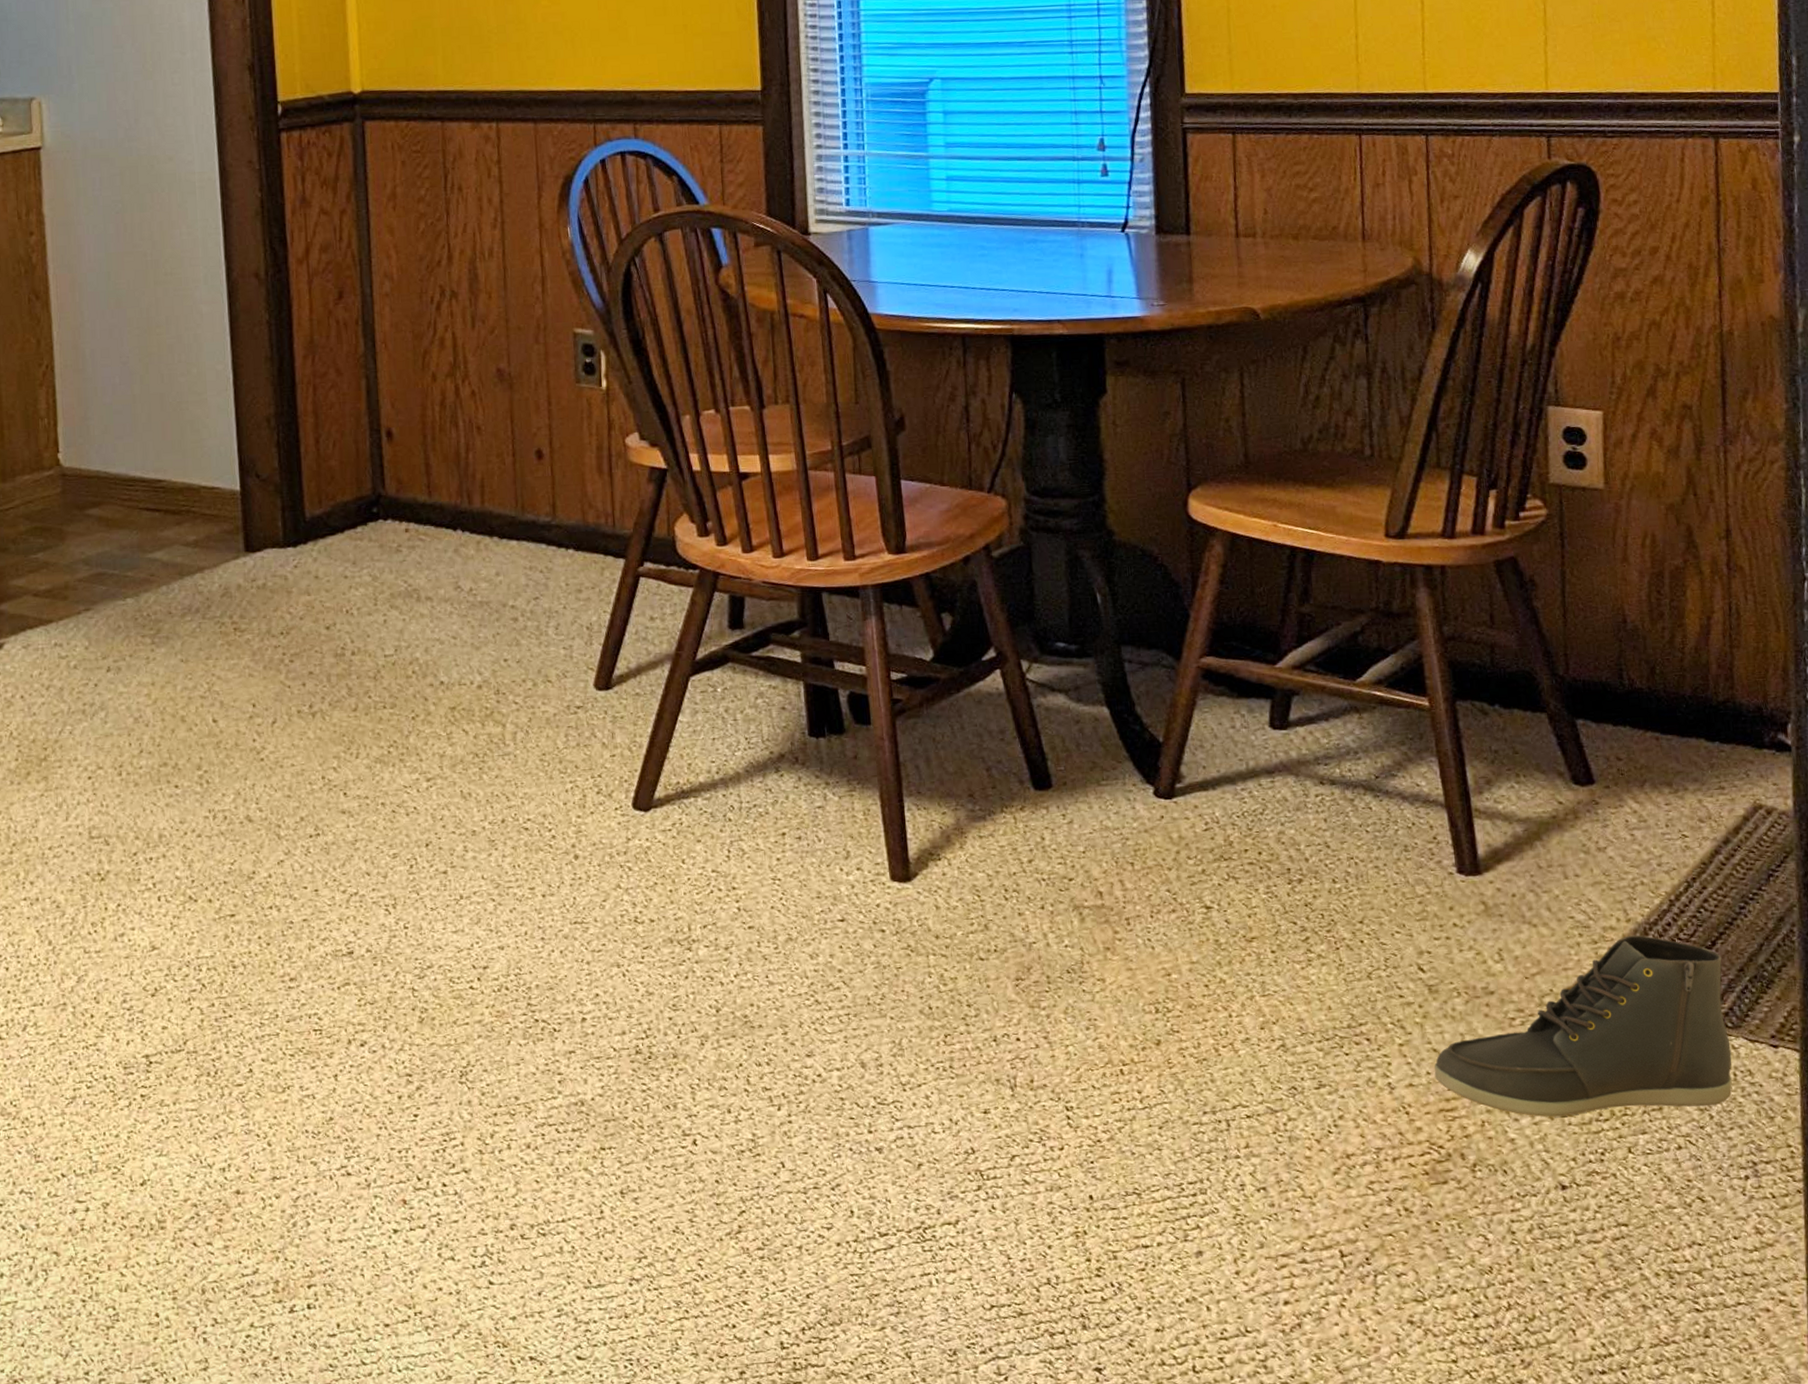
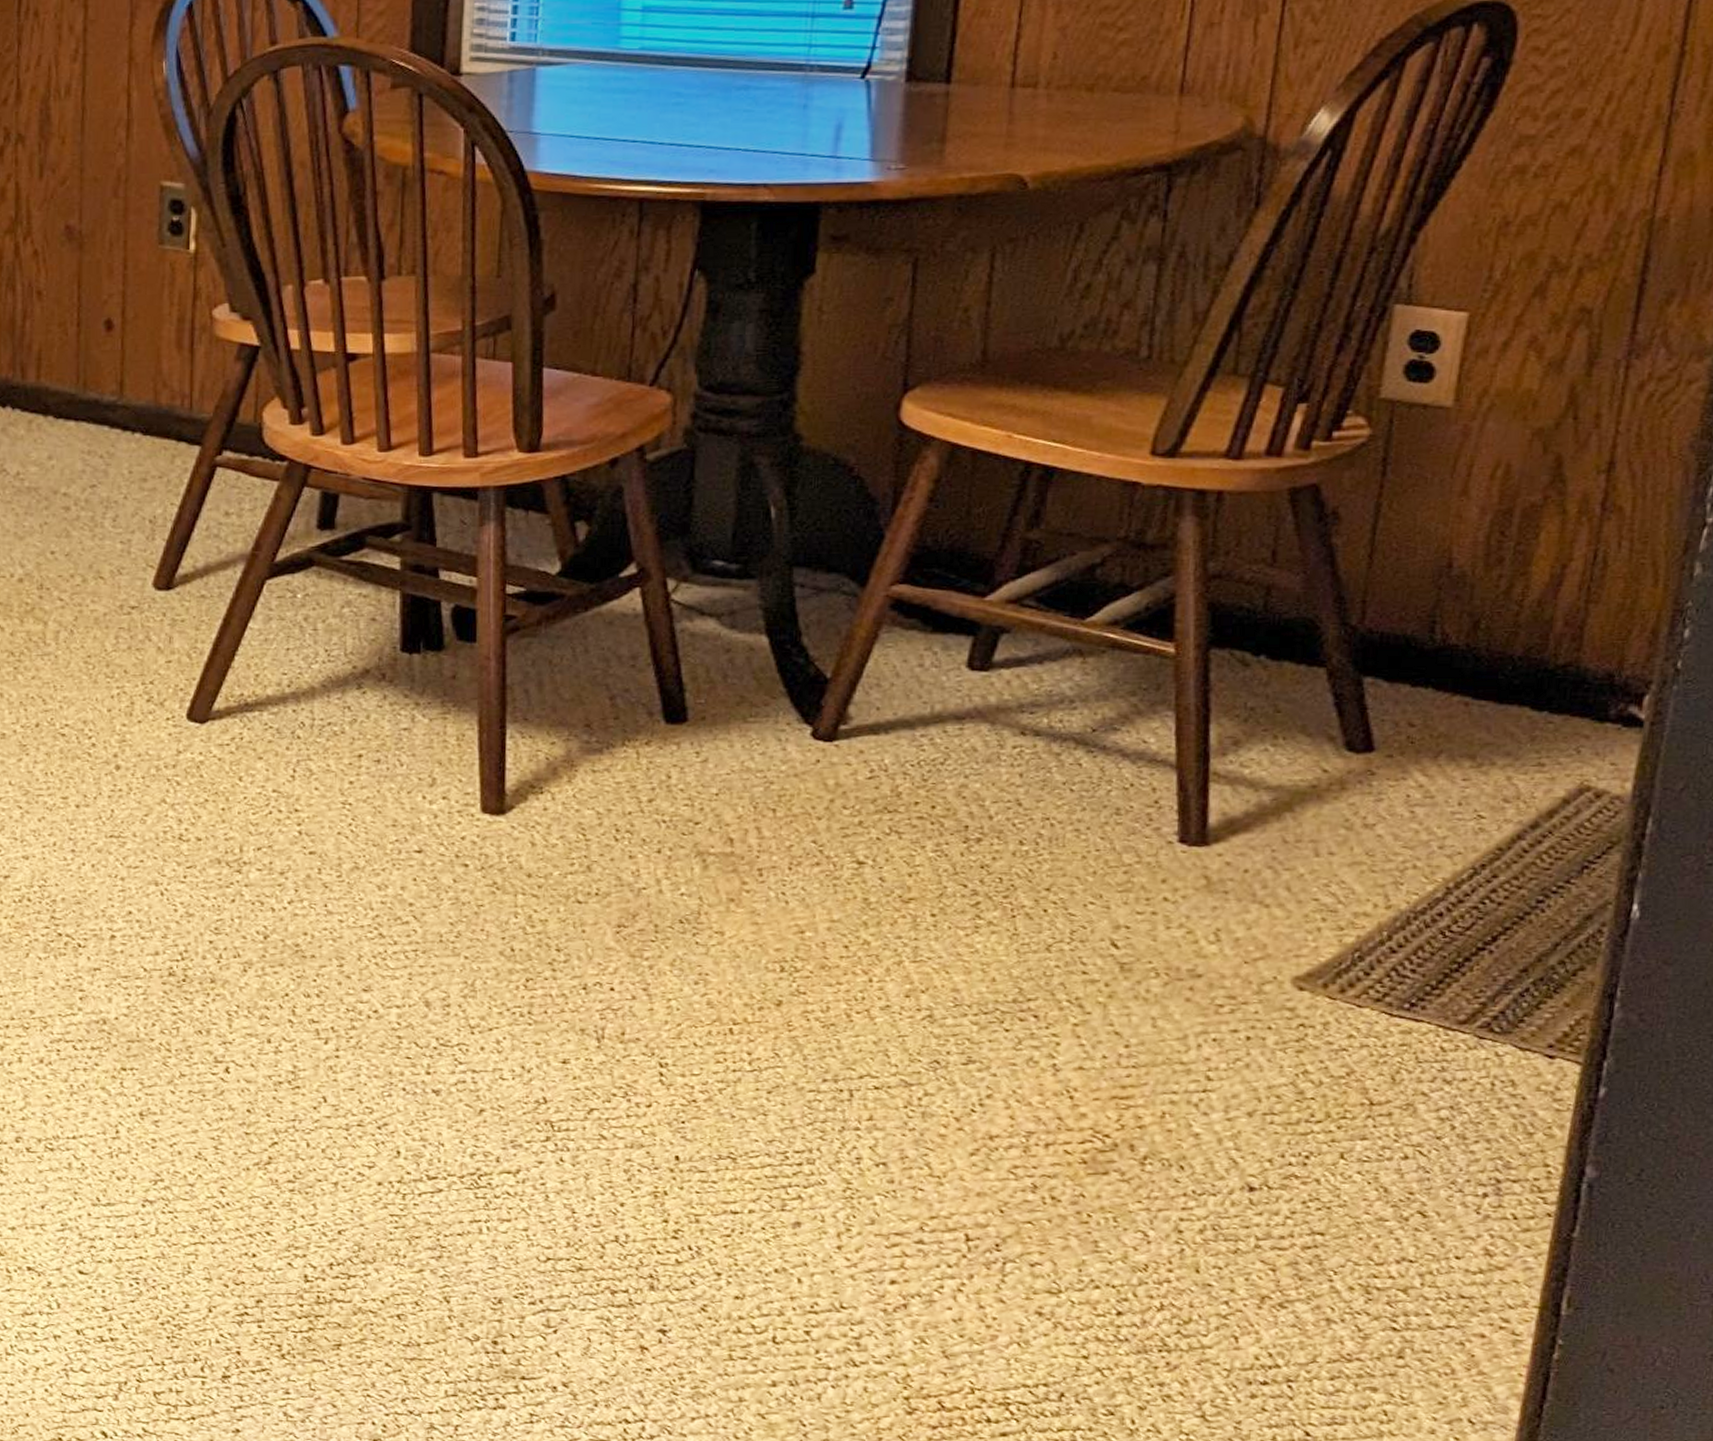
sneaker: present [1434,935,1732,1118] -> none [1111,923,1502,1116]

